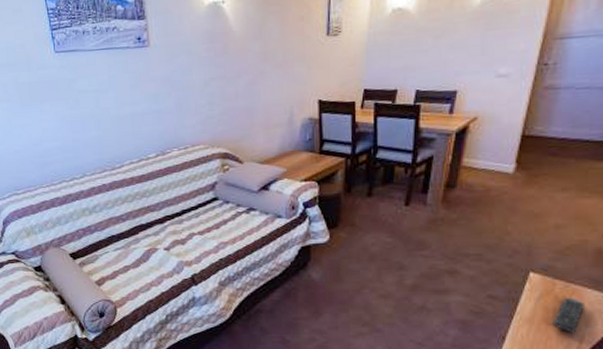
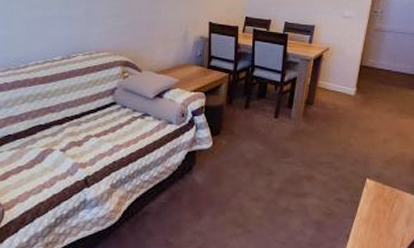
remote control: present [553,297,584,333] -> none [383,200,405,231]

